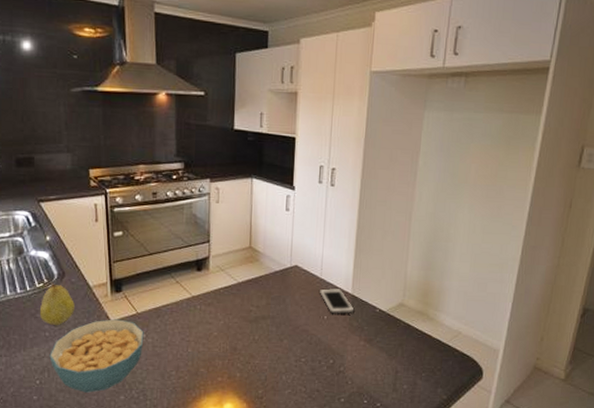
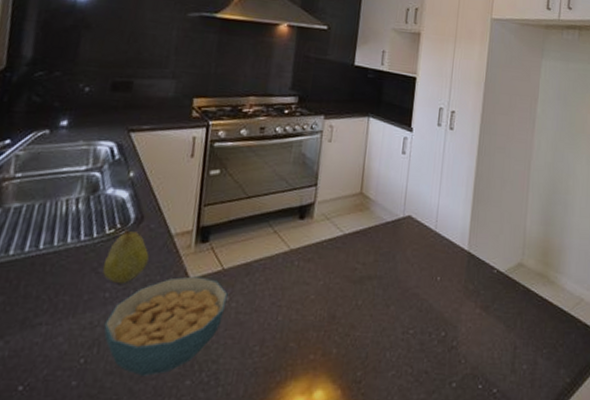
cell phone: present [319,287,355,315] -> none [432,243,471,276]

